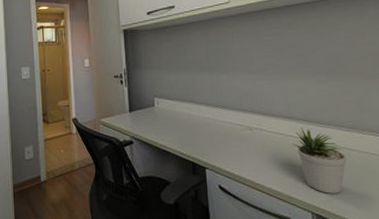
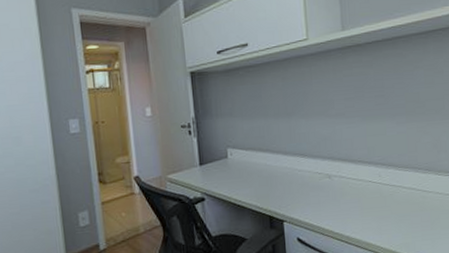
potted plant: present [292,128,347,194] -> none [371,172,423,237]

